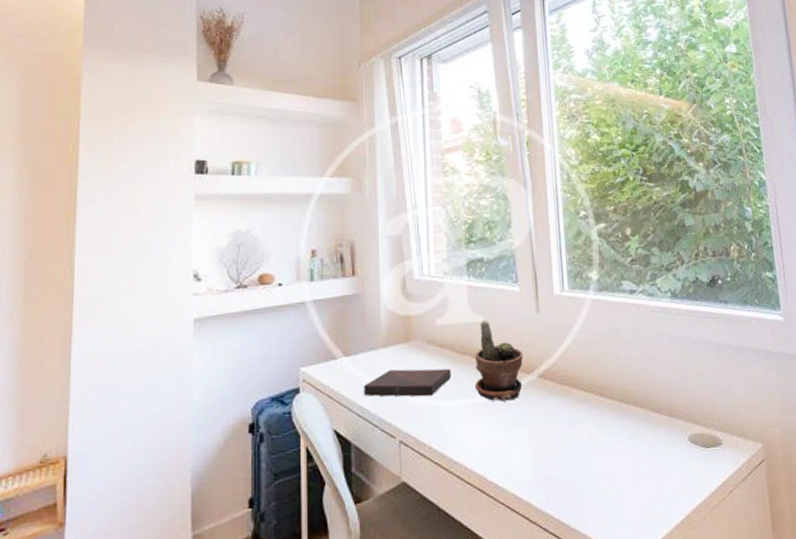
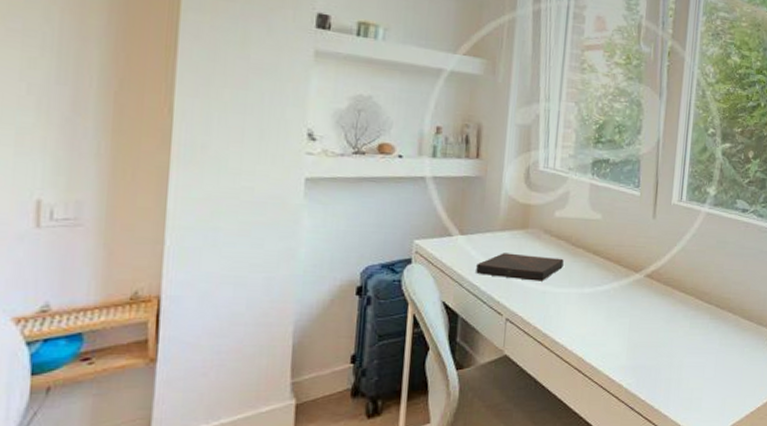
potted plant: present [474,319,524,402] -> none [584,218,635,294]

